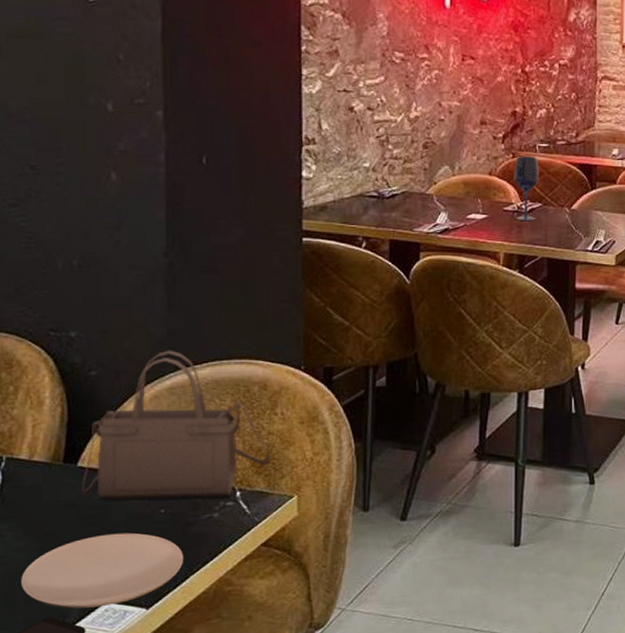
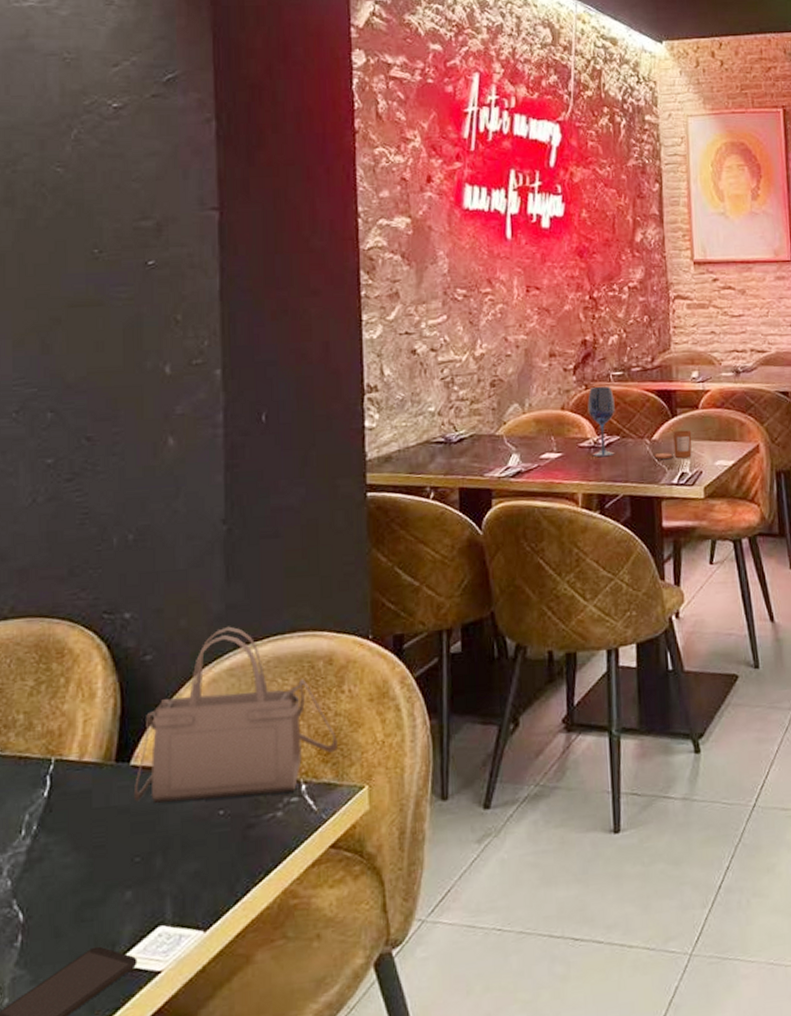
plate: present [21,532,184,609] -> none [68,840,245,935]
candle: none [572,202,608,228] -> present [654,430,692,460]

